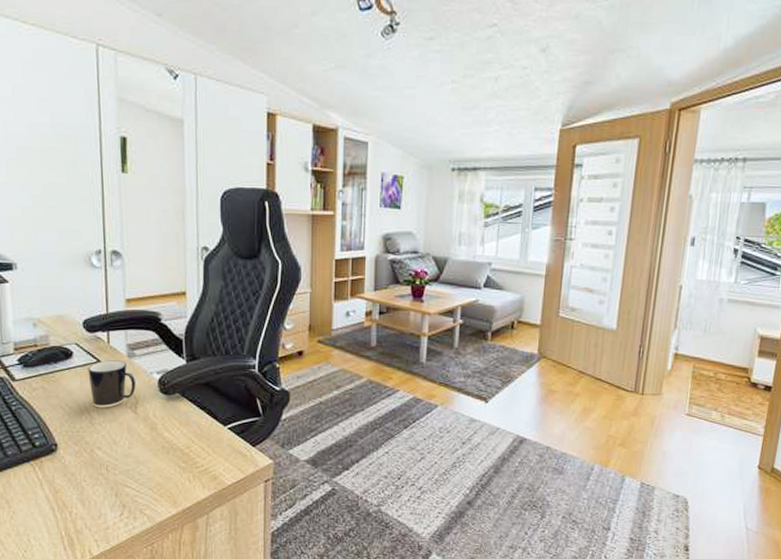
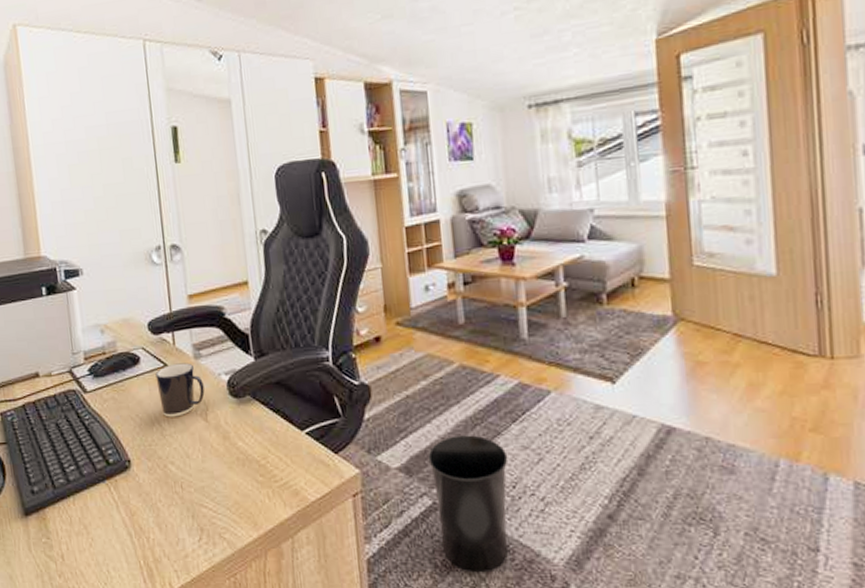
waste bin: none [332,436,397,543] -> present [428,435,508,573]

